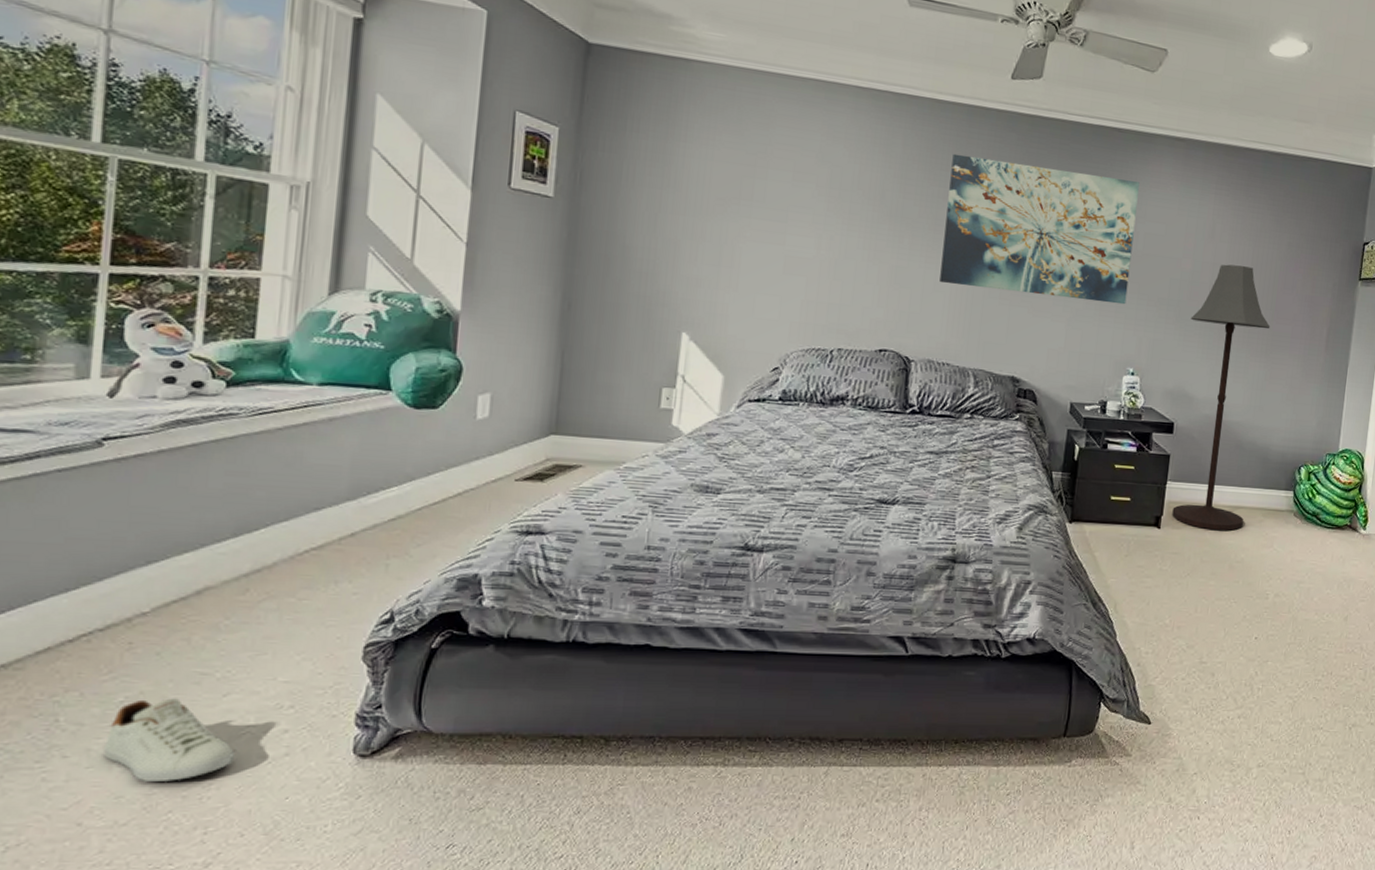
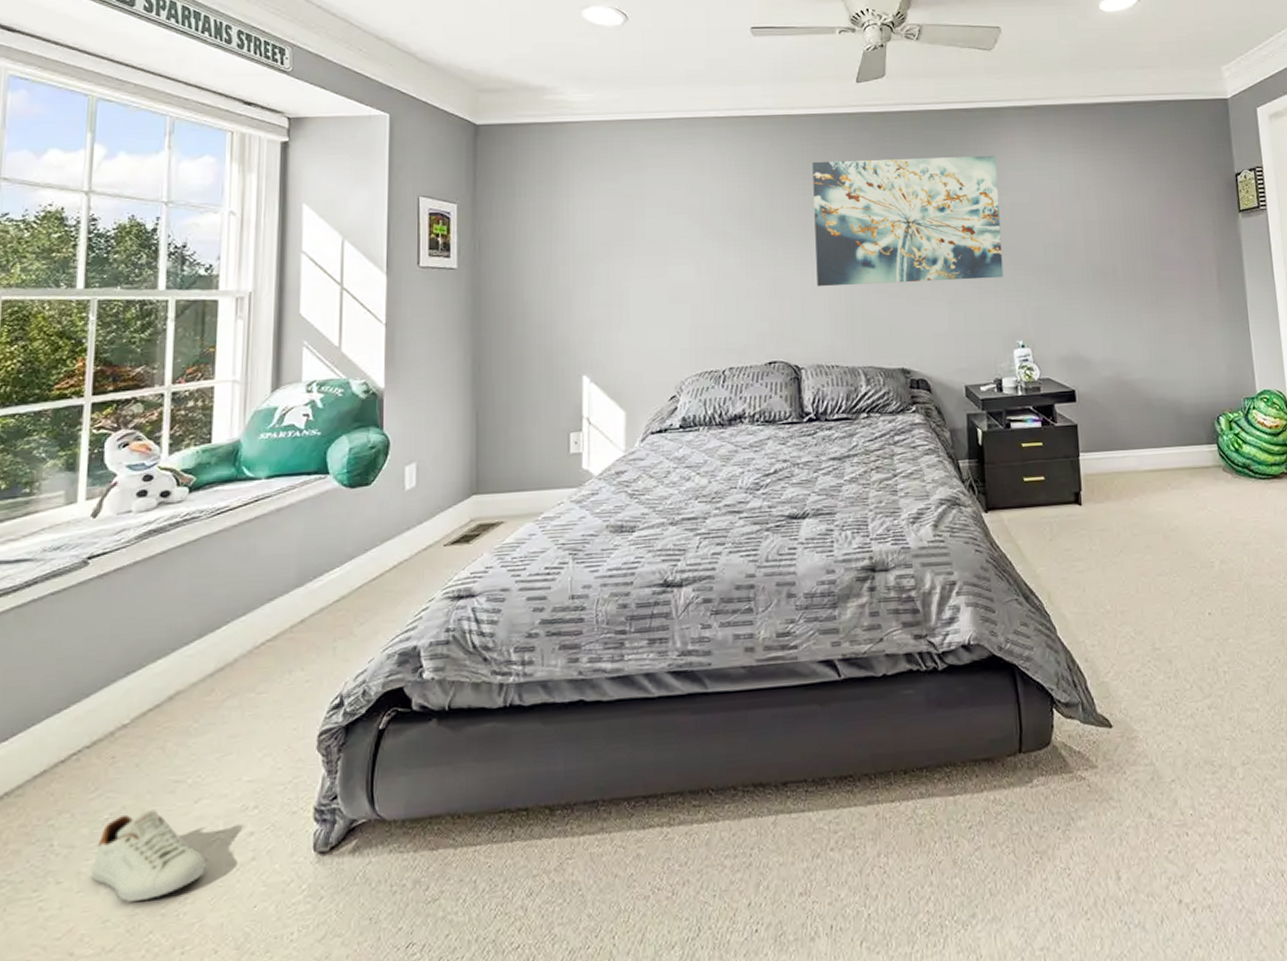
floor lamp: present [1172,264,1271,531] -> none [1072,219,1169,499]

